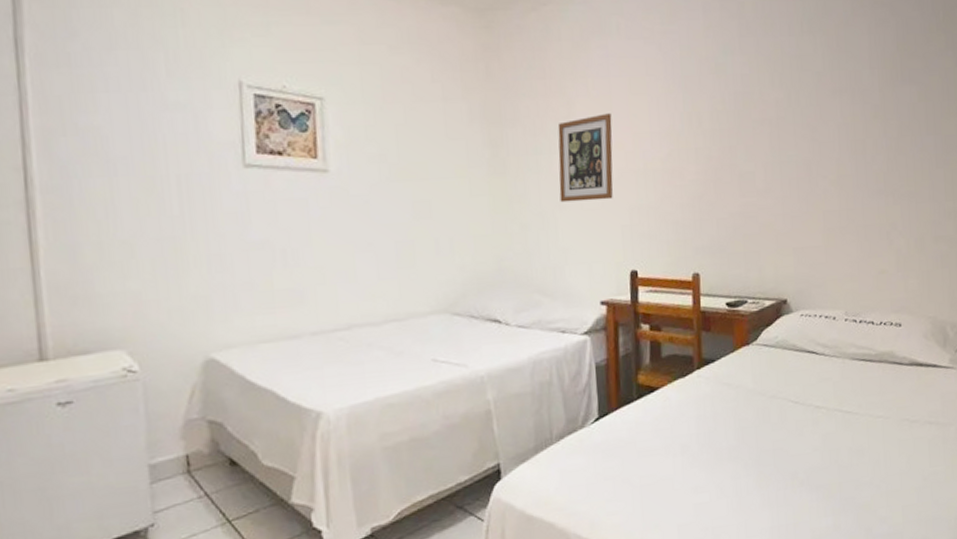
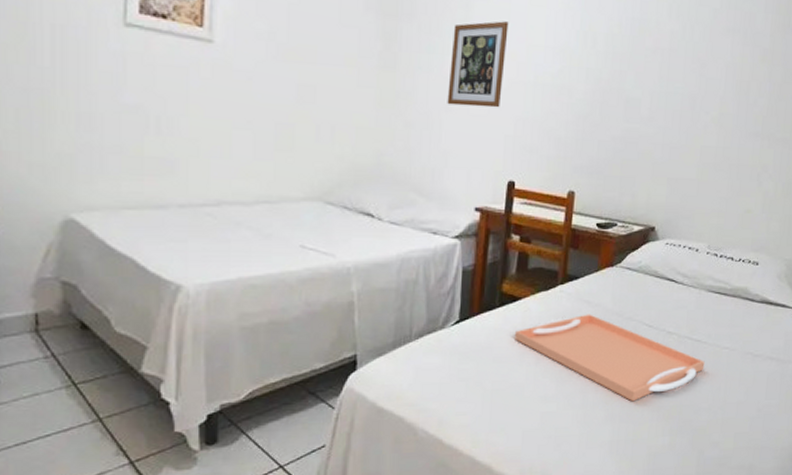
serving tray: none [657,396,860,484] -> present [515,314,705,402]

